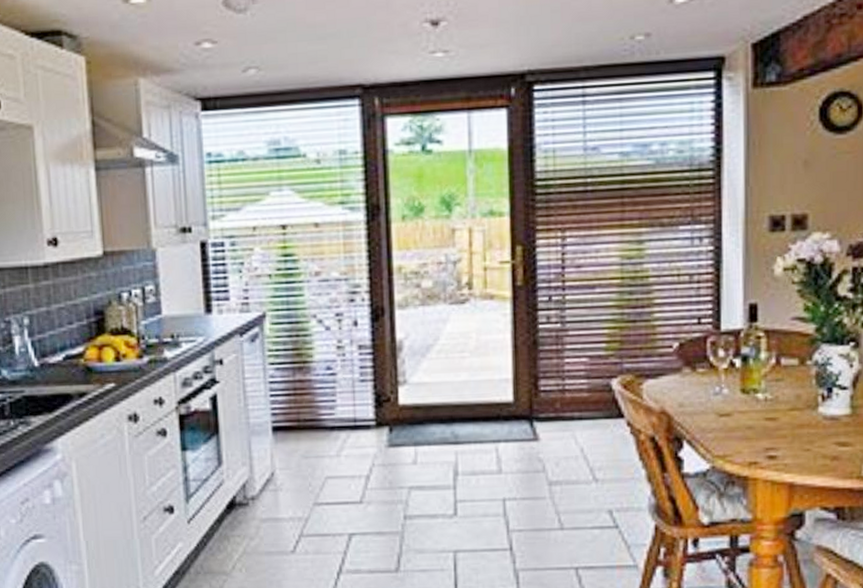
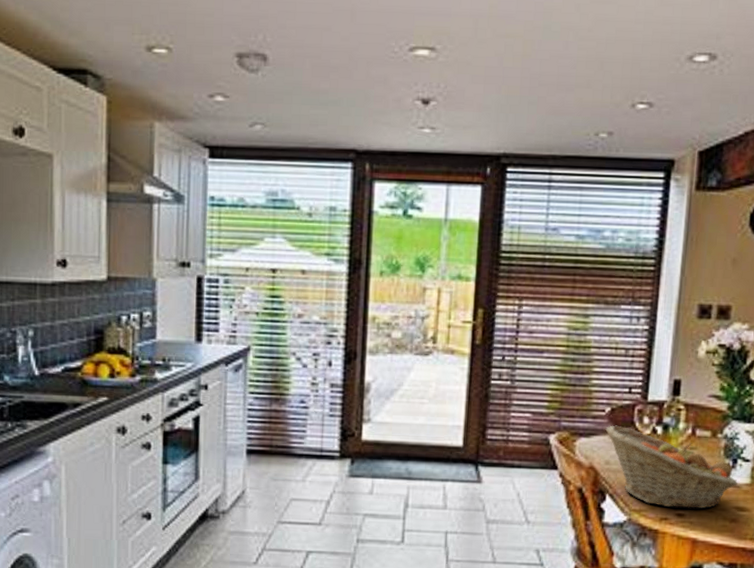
fruit basket: none [675,362,836,450] -> present [605,425,738,509]

